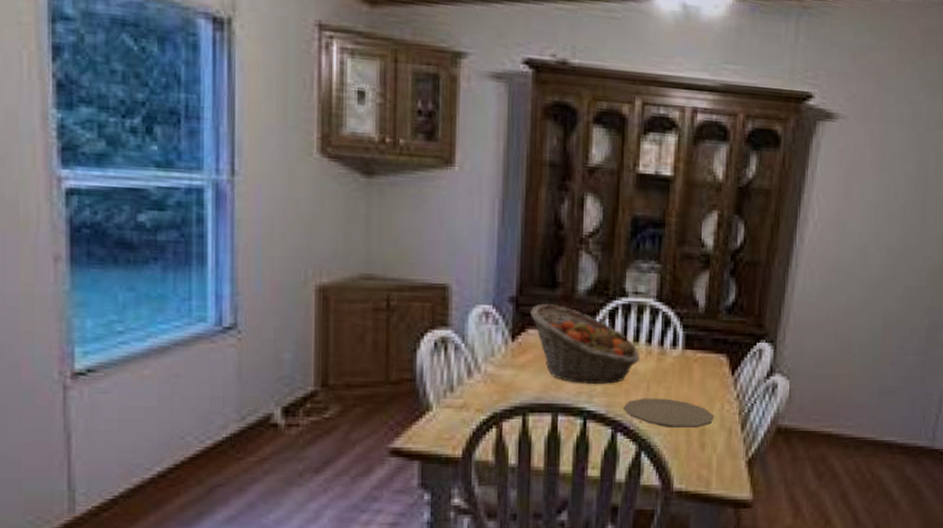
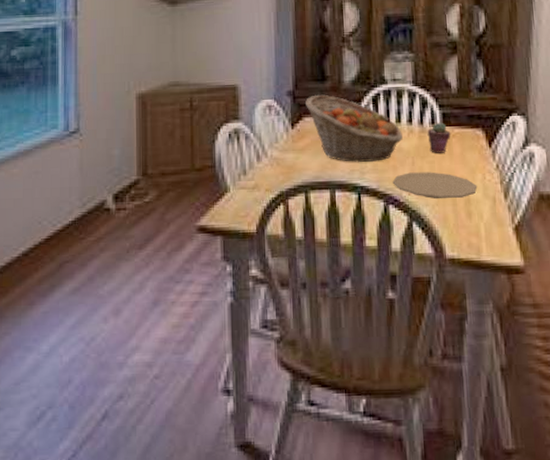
potted succulent: none [667,344,693,379] -> present [427,122,451,153]

